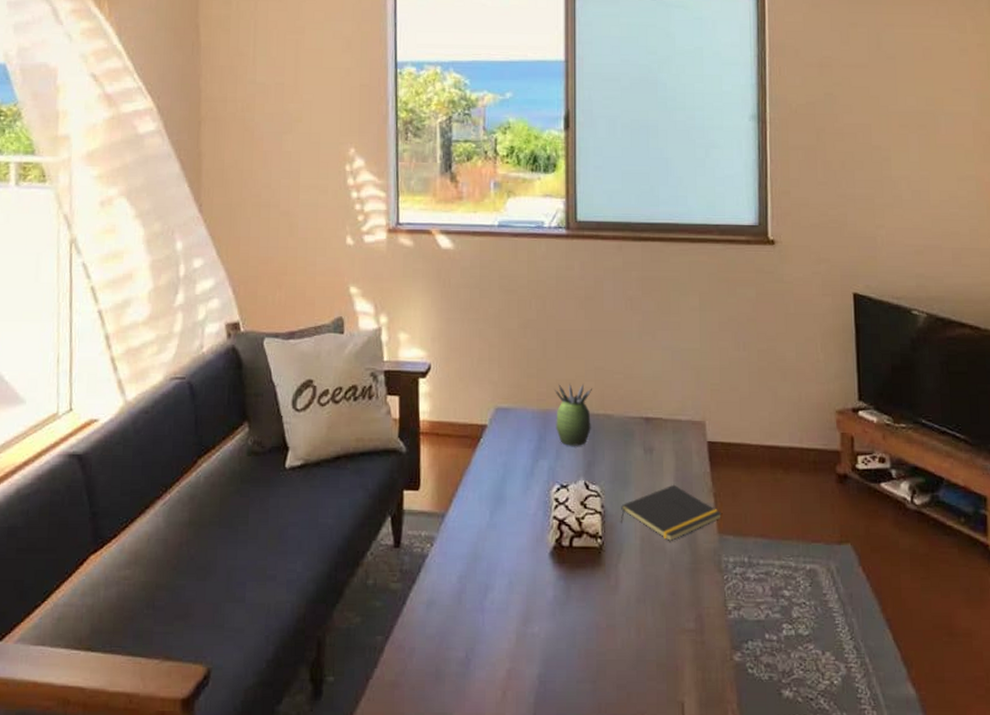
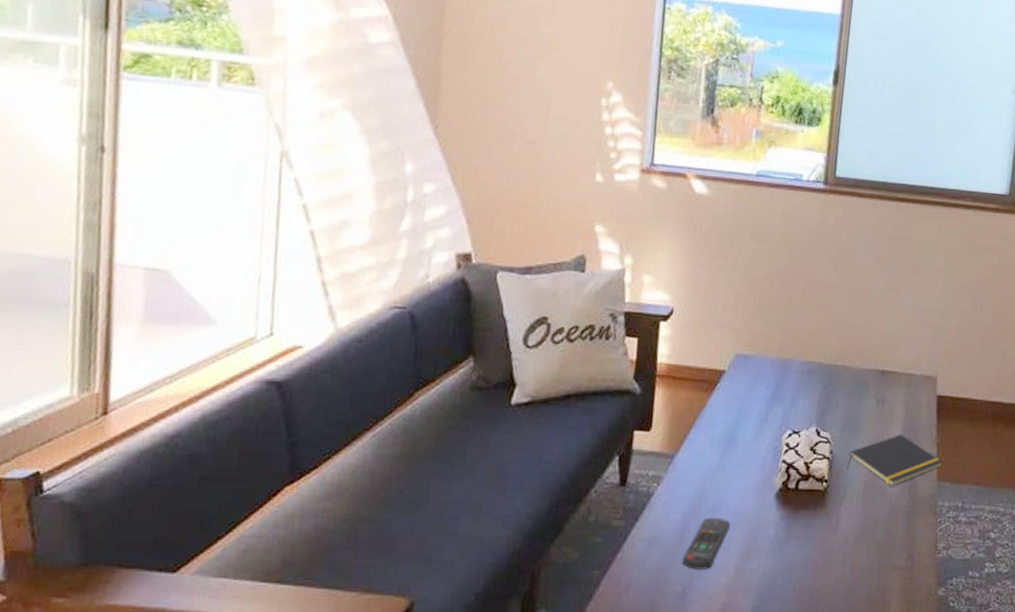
remote control: none [462,578,508,636] -> present [682,517,731,571]
succulent plant: present [553,383,592,446] -> none [794,334,833,395]

